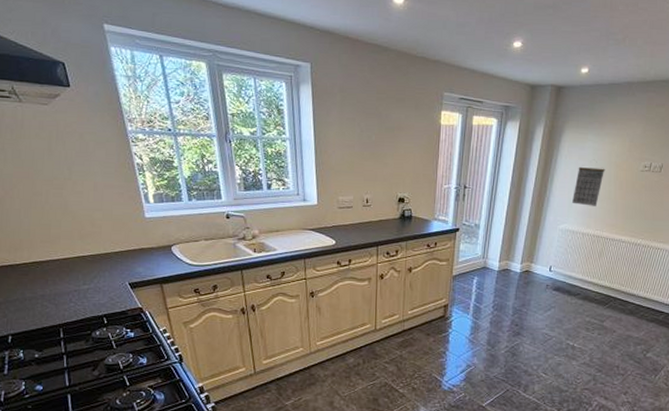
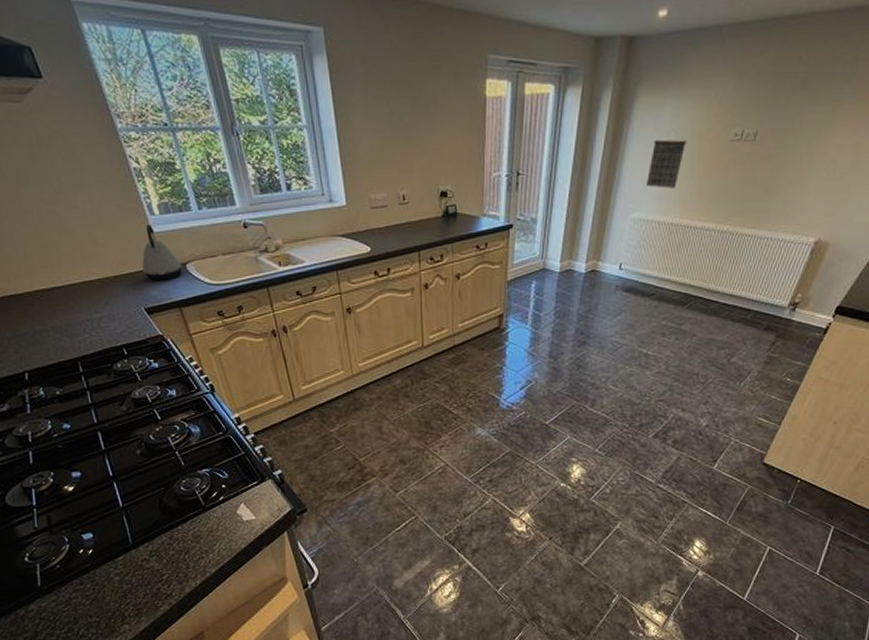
kettle: none [132,210,168,259] -> present [142,224,182,280]

